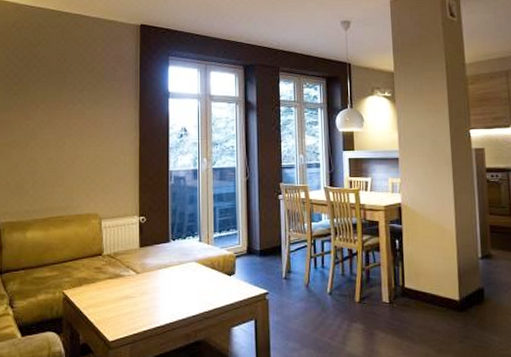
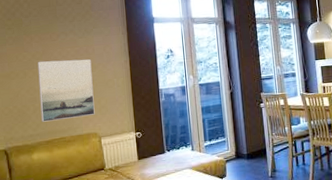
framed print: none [39,131,98,198] -> present [37,59,95,122]

